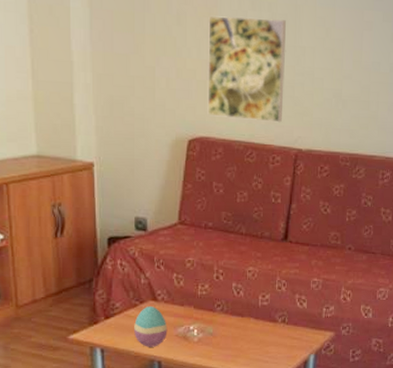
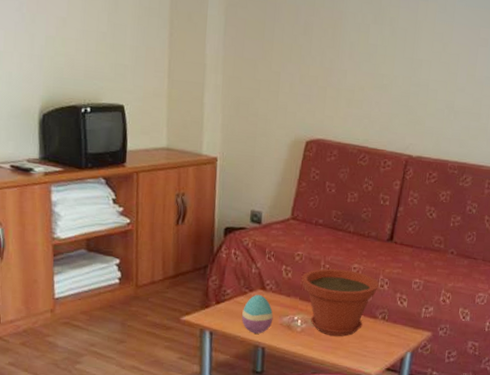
plant pot: none [195,273,276,343] -> present [302,268,379,336]
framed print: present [207,15,286,123] -> none [325,27,406,130]

